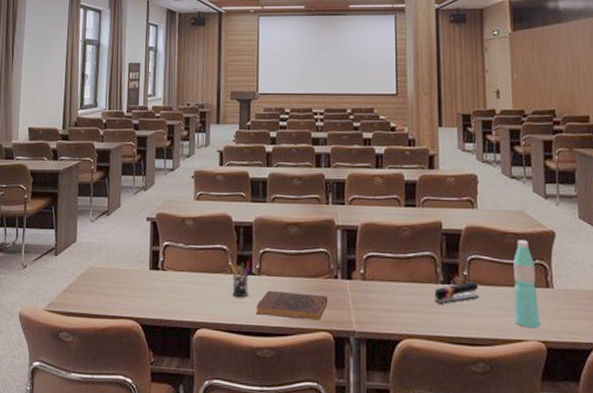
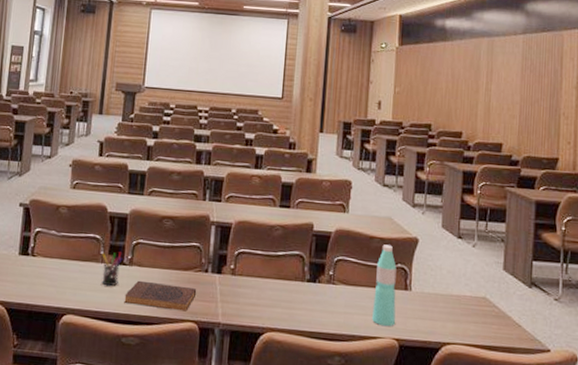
stapler: present [434,281,480,304] -> none [299,281,342,301]

